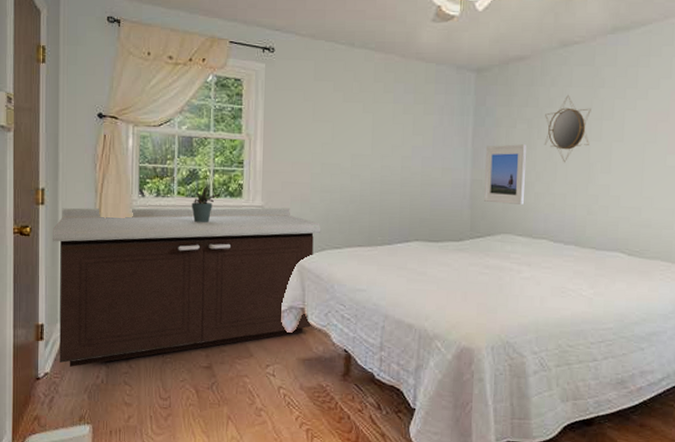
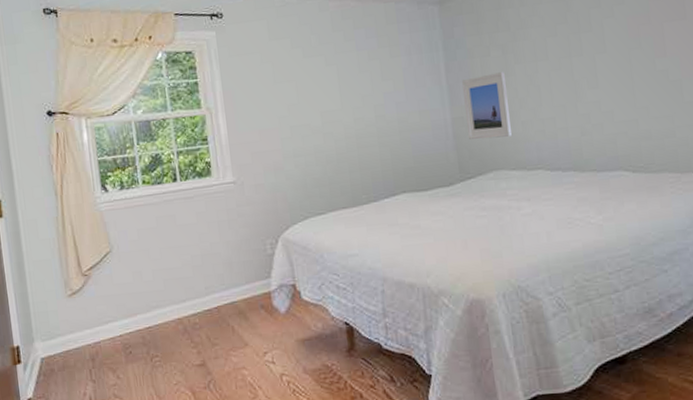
cabinet: present [53,207,321,367] -> none [15,179,305,388]
potted plant: present [191,185,220,223] -> none [159,169,188,211]
home mirror: present [544,95,591,163] -> none [519,13,571,85]

